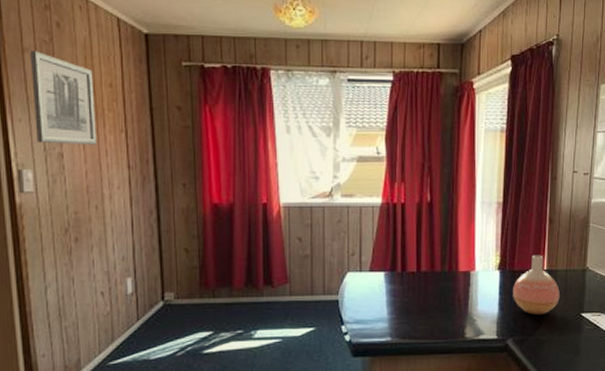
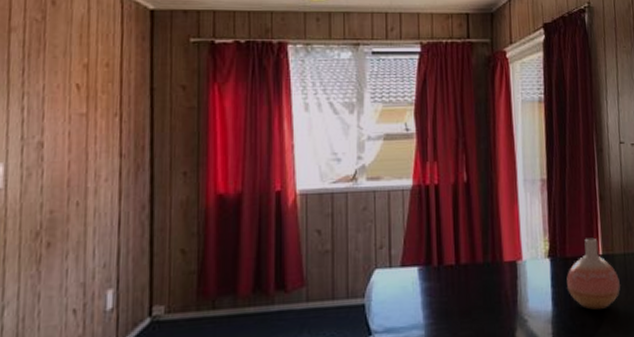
wall art: present [29,51,97,145] -> none [13,30,88,132]

